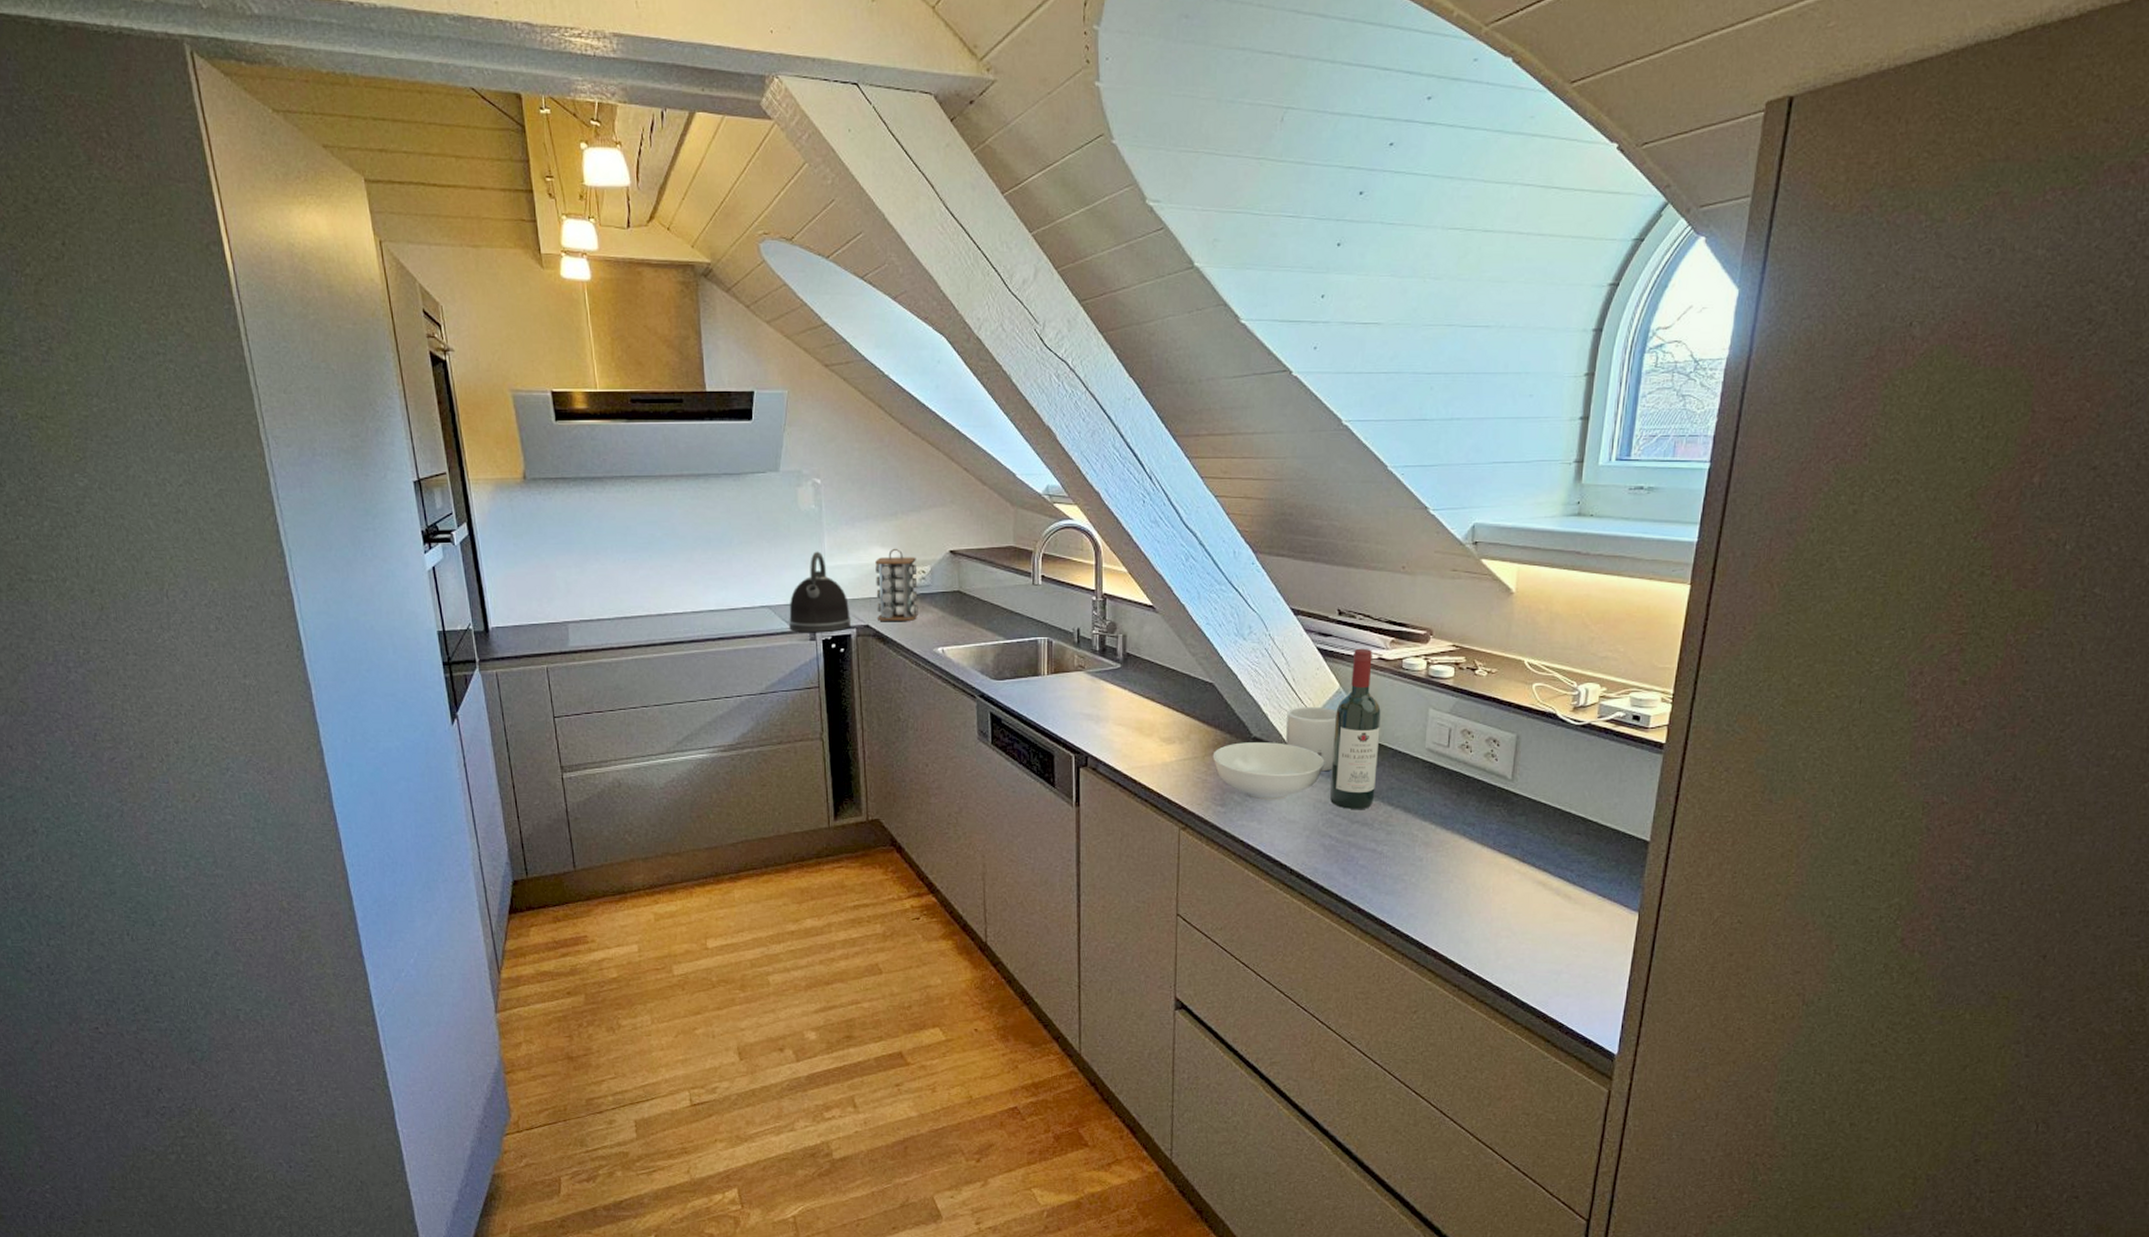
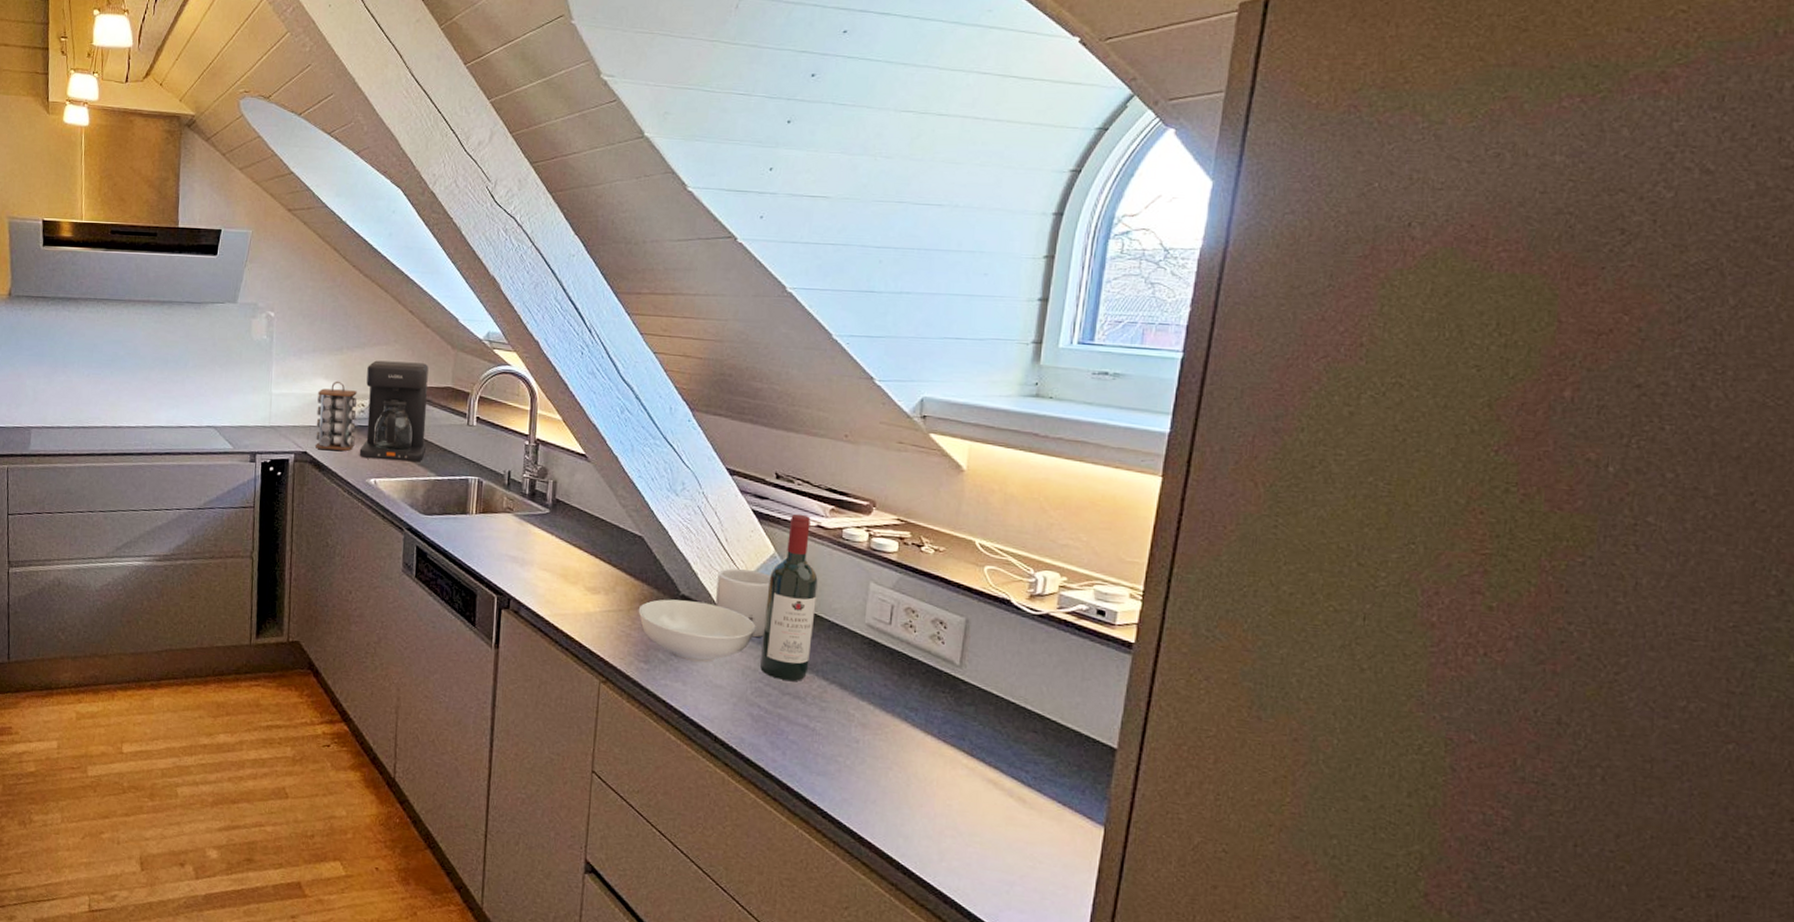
kettle: present [788,551,852,633] -> none [231,378,291,456]
coffee maker: none [924,523,992,627] -> present [359,360,429,462]

